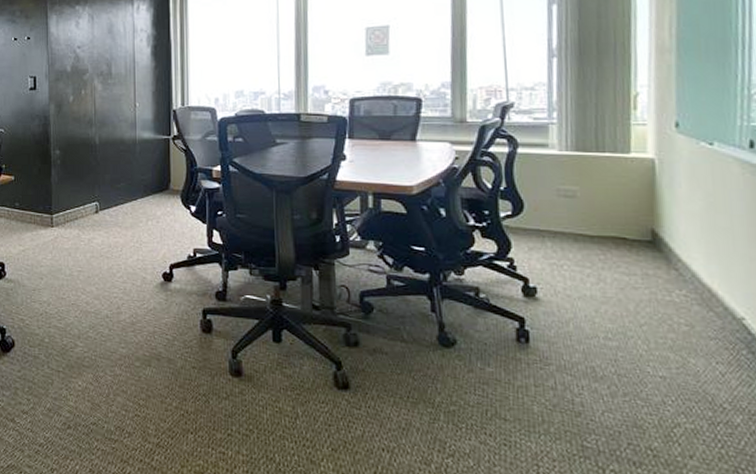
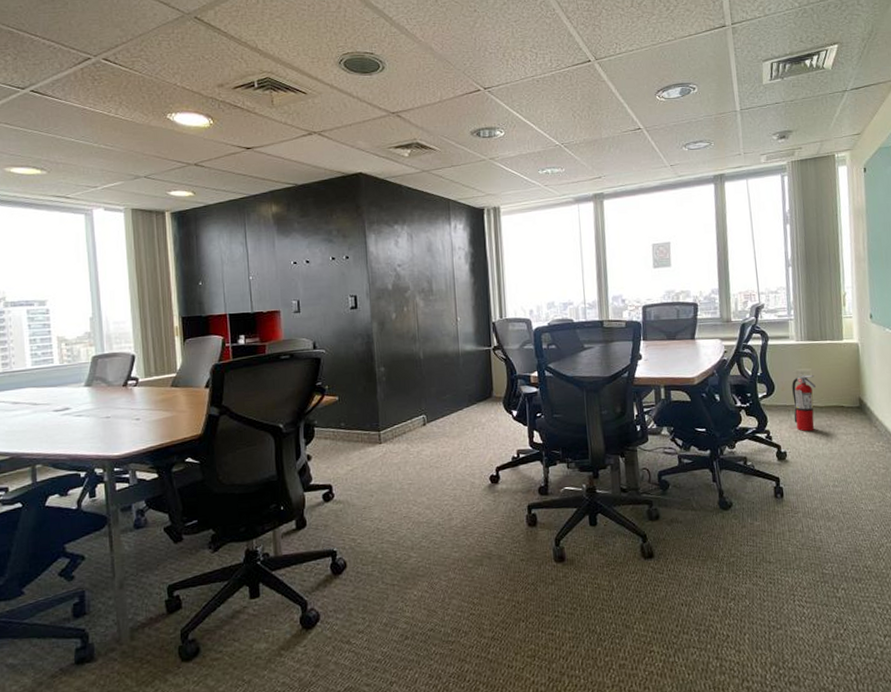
fire extinguisher: none [549,191,586,266] -> present [792,373,817,432]

